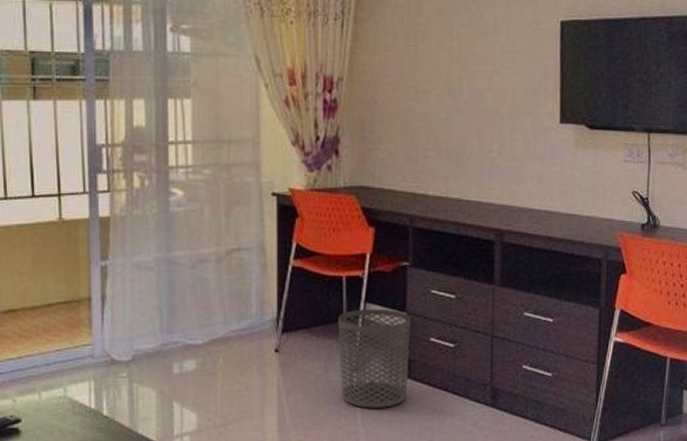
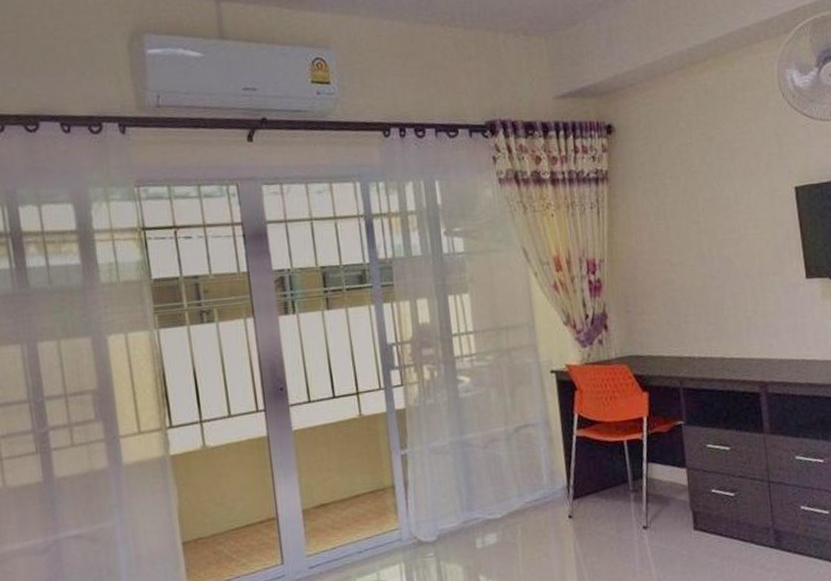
waste bin: present [338,308,410,408] -> none [624,466,696,563]

